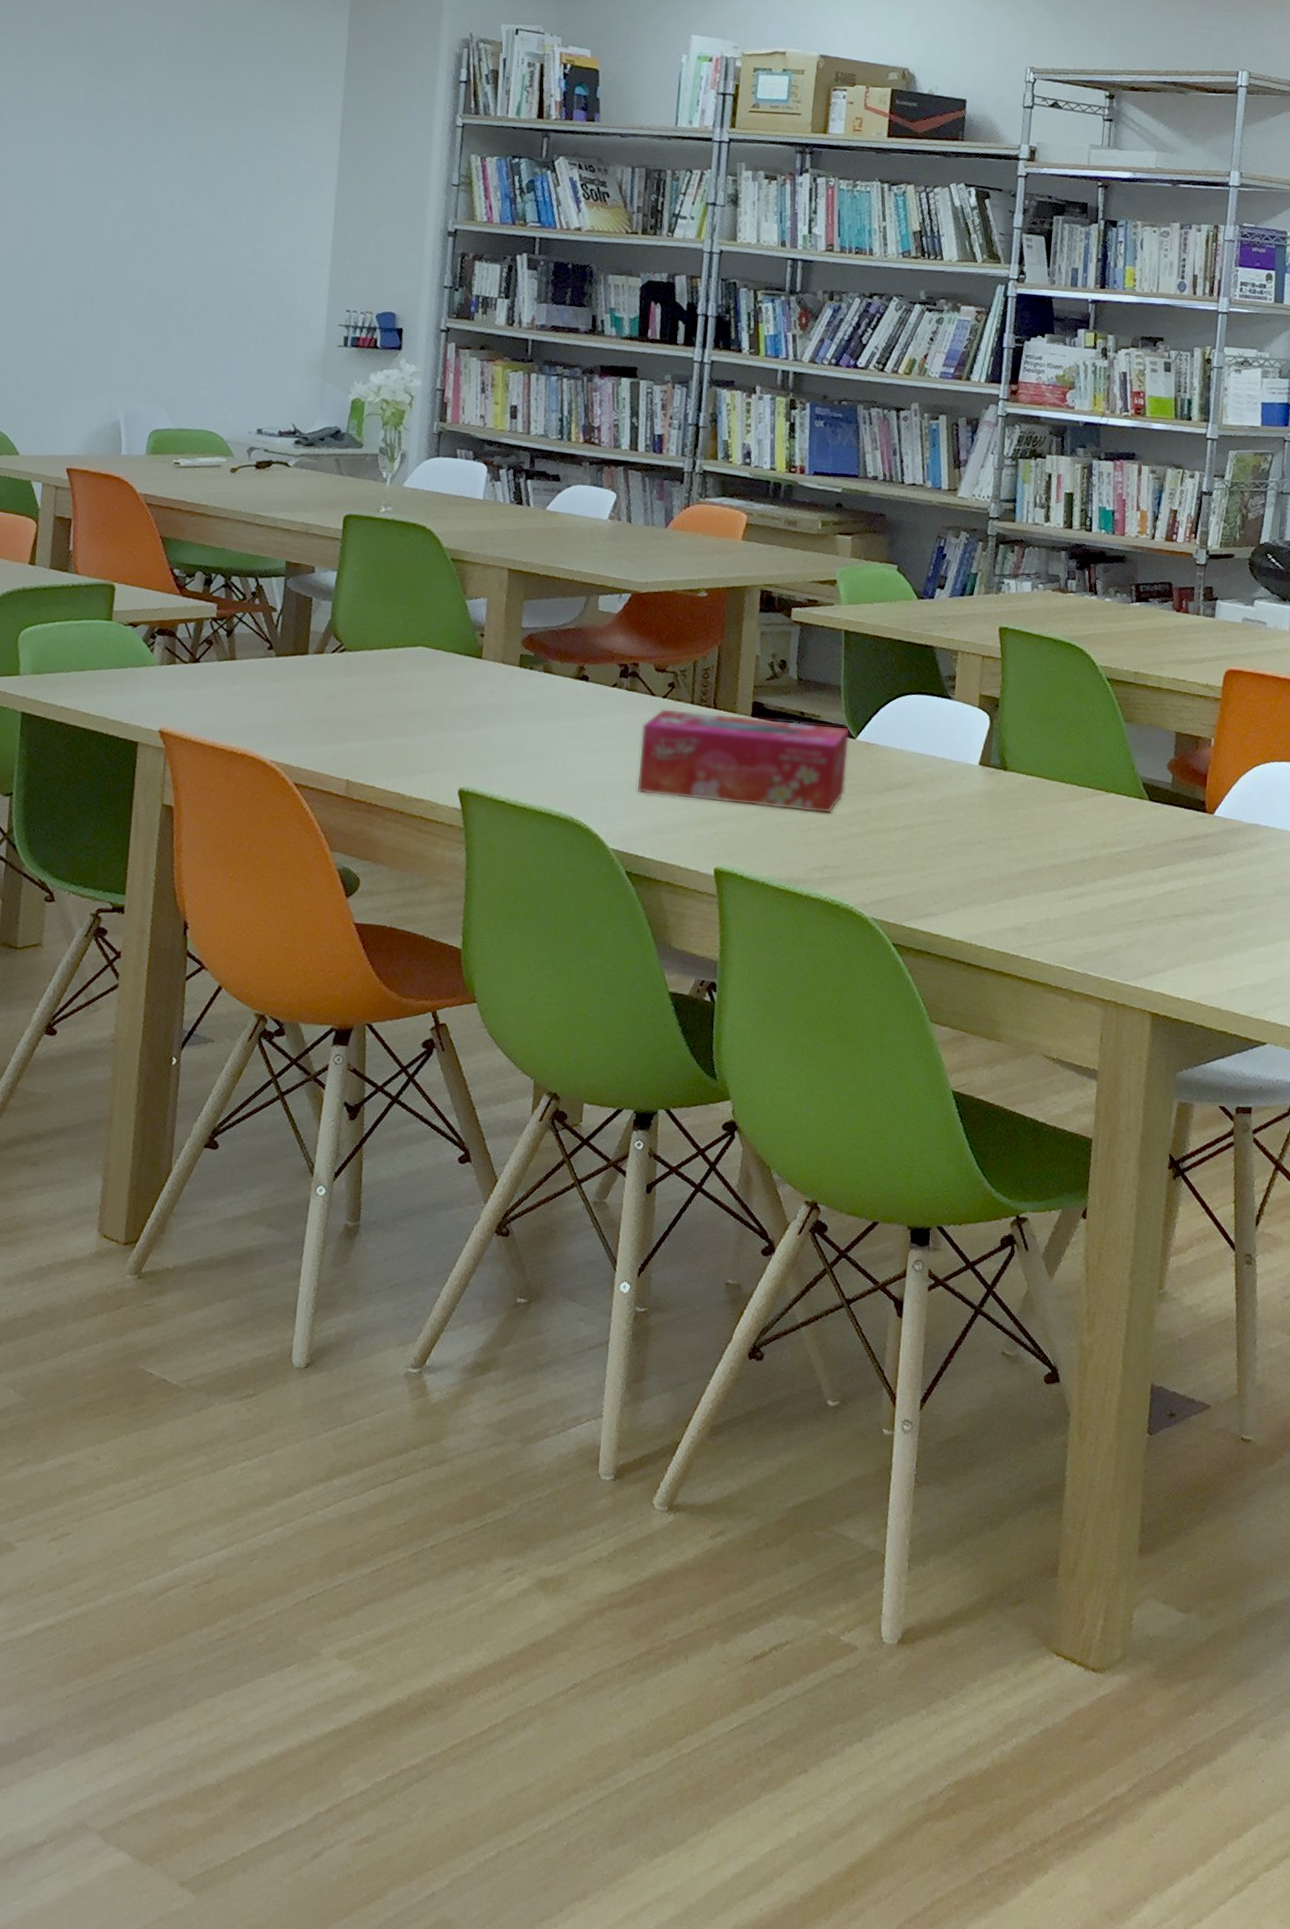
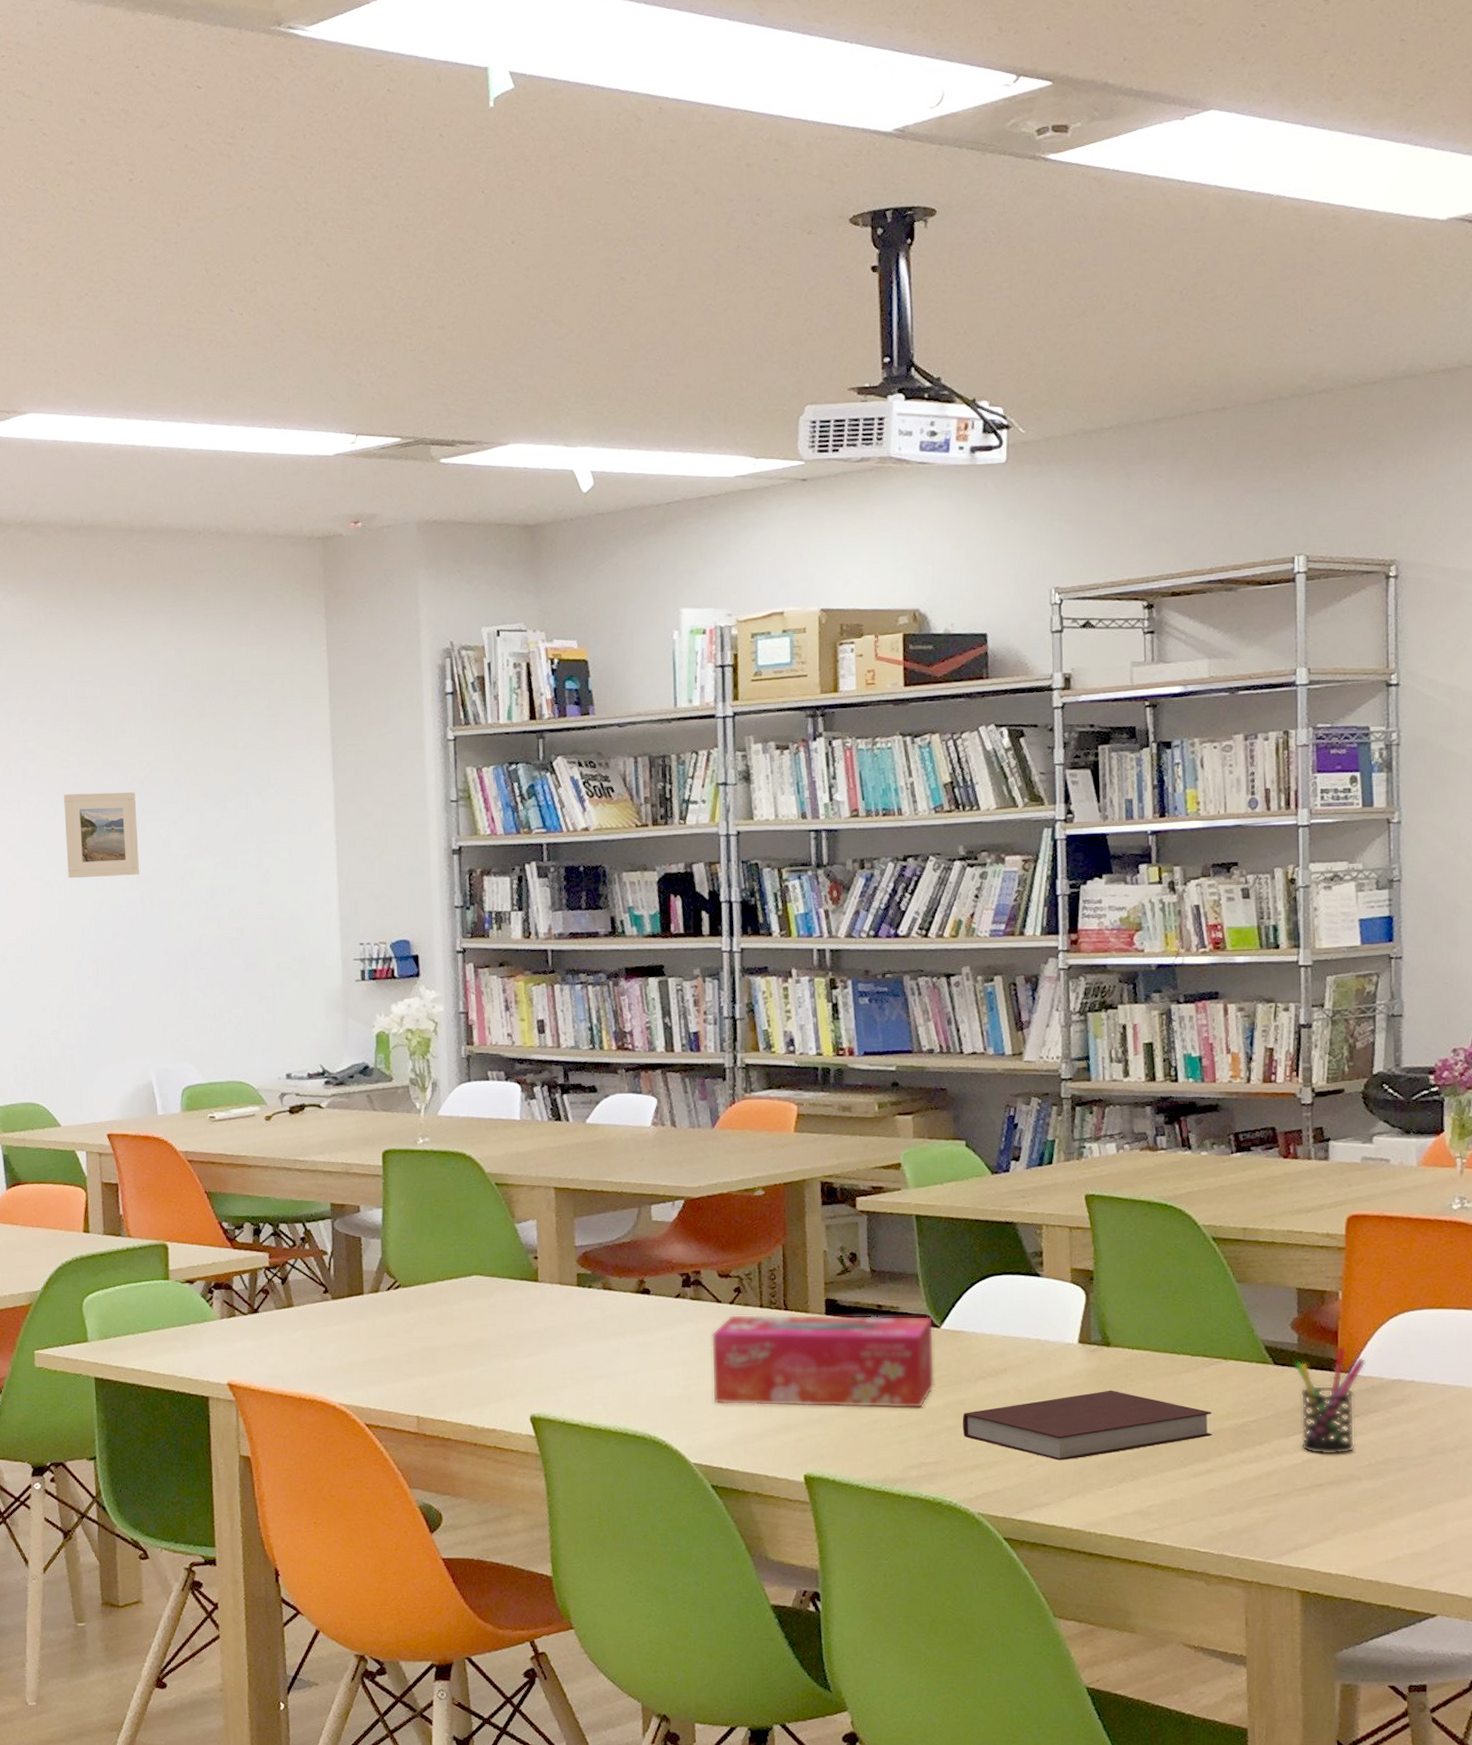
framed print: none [59,125,139,215] -> present [64,792,139,878]
notebook: none [865,811,1091,874] -> present [962,1390,1212,1461]
pen holder: none [1165,790,1229,889] -> present [1294,1347,1367,1455]

